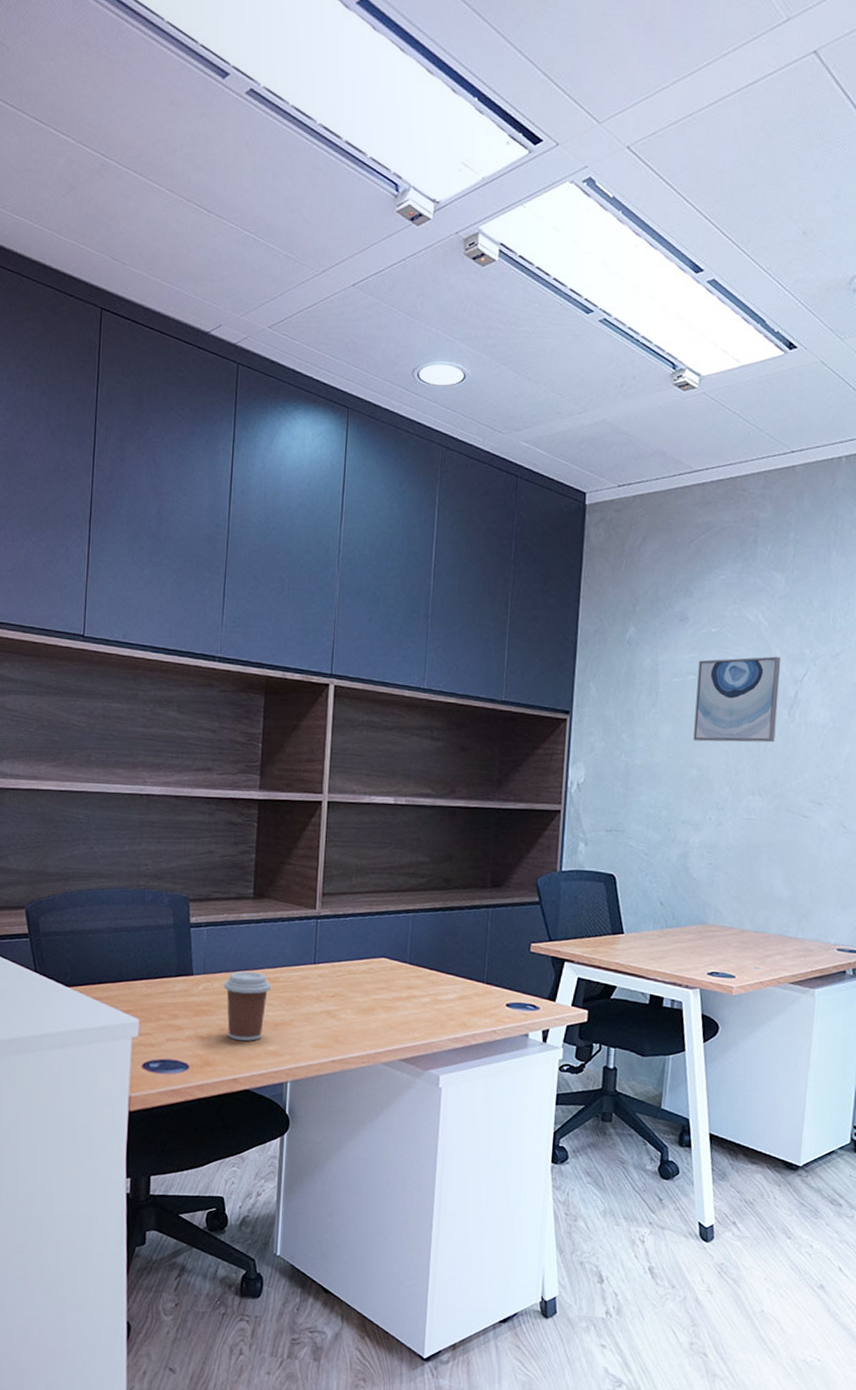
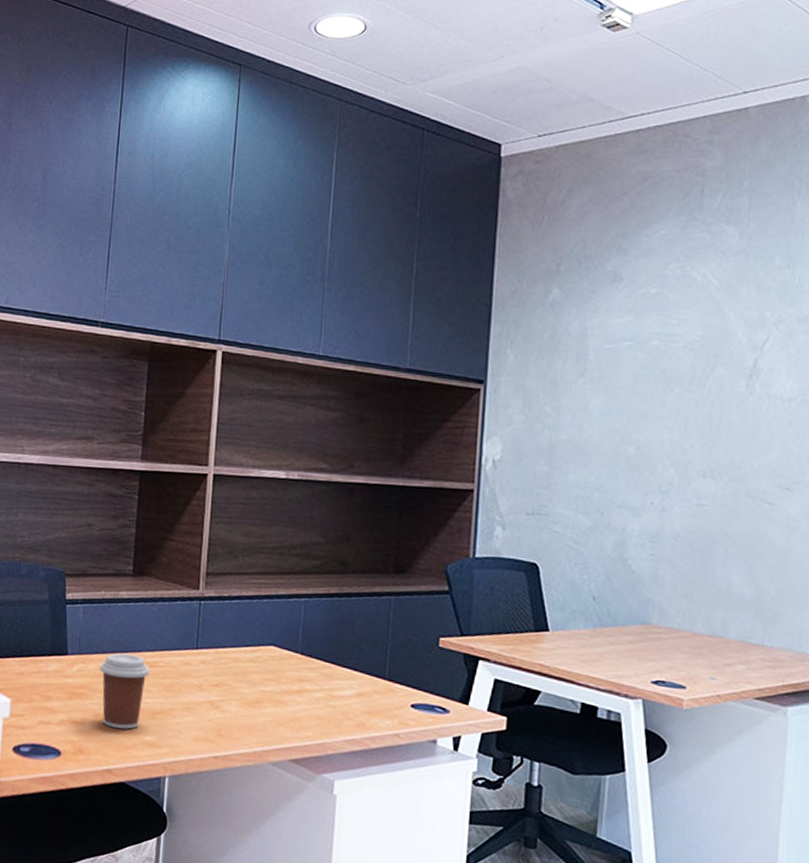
wall art: present [693,656,781,743] -> none [630,320,736,418]

